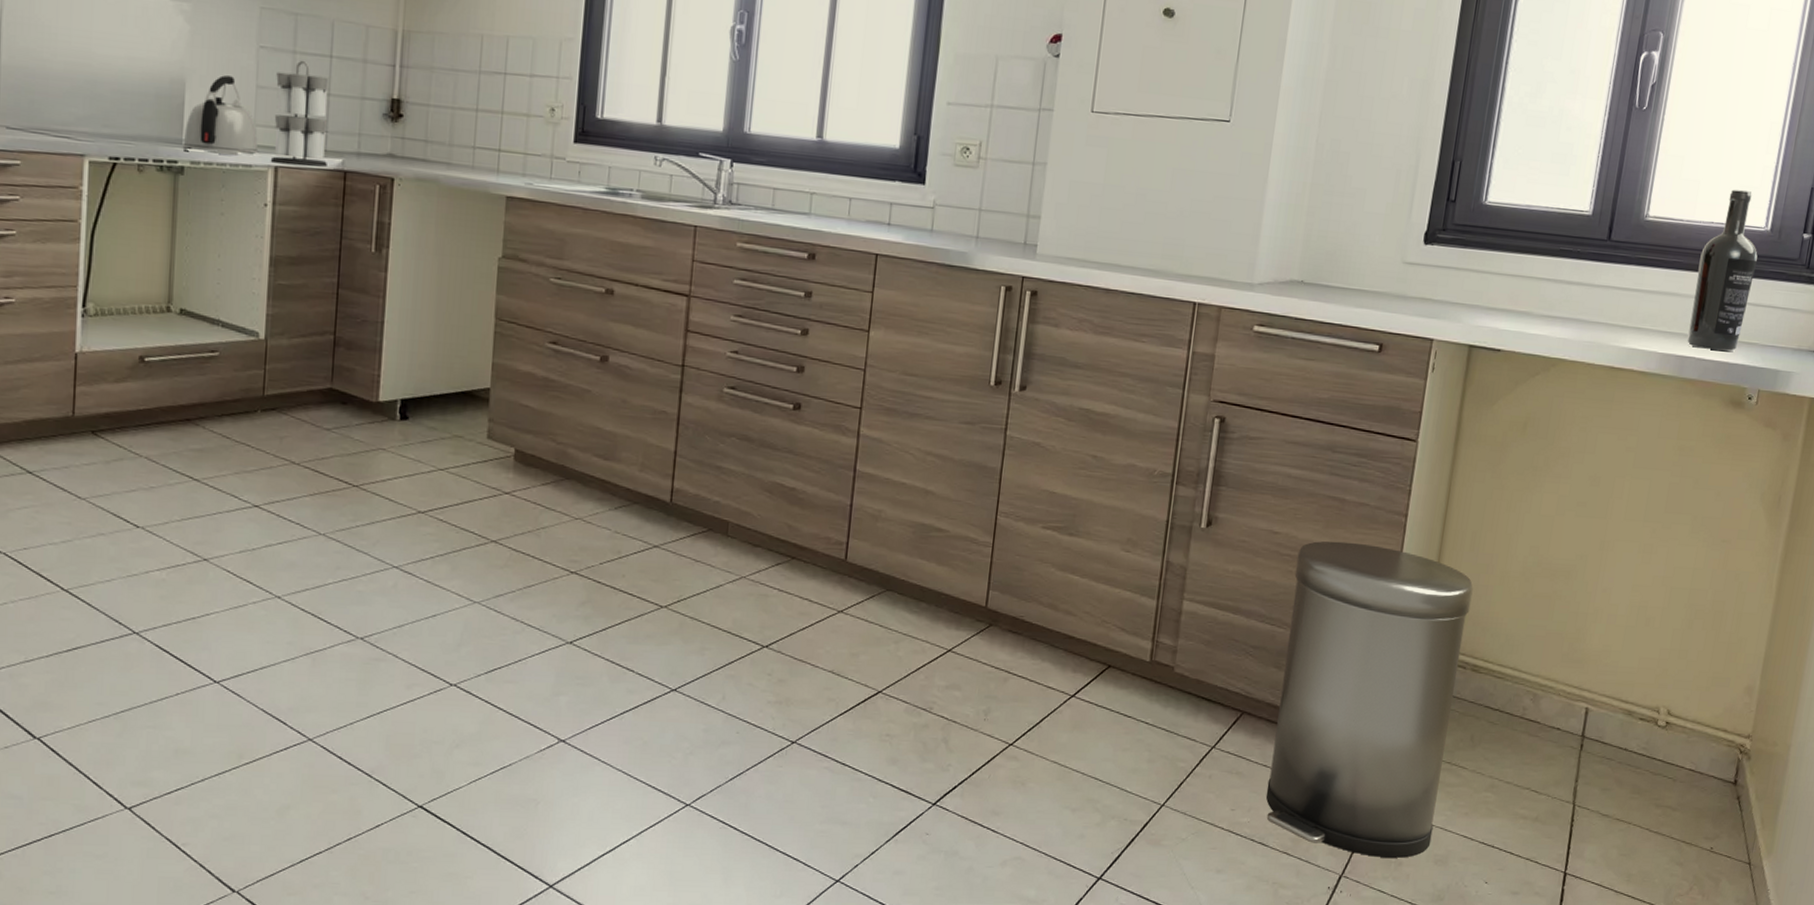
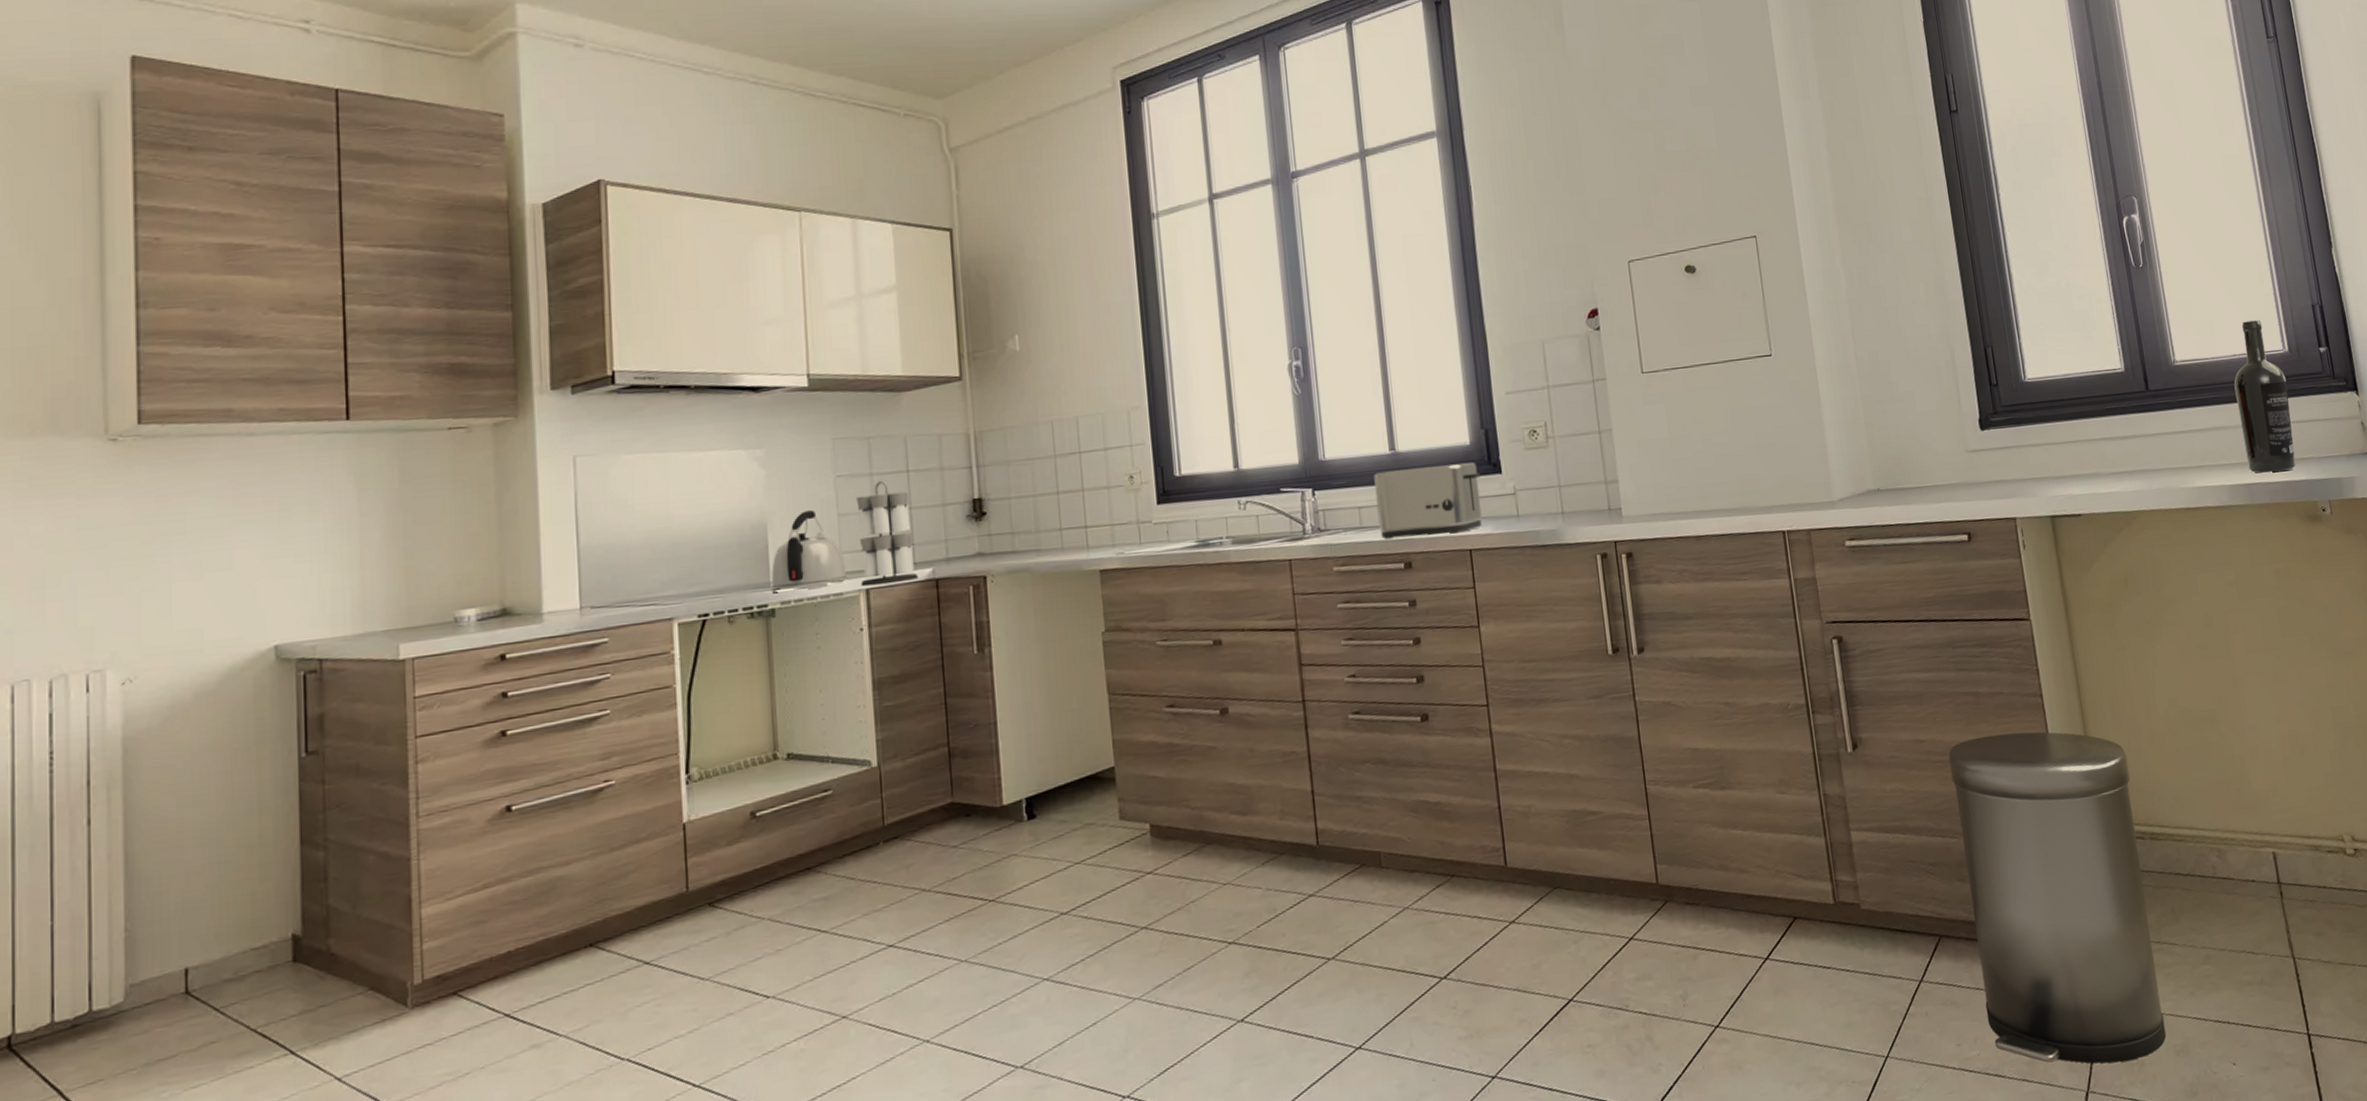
toaster: none [790,157,903,235] -> present [1374,462,1483,540]

